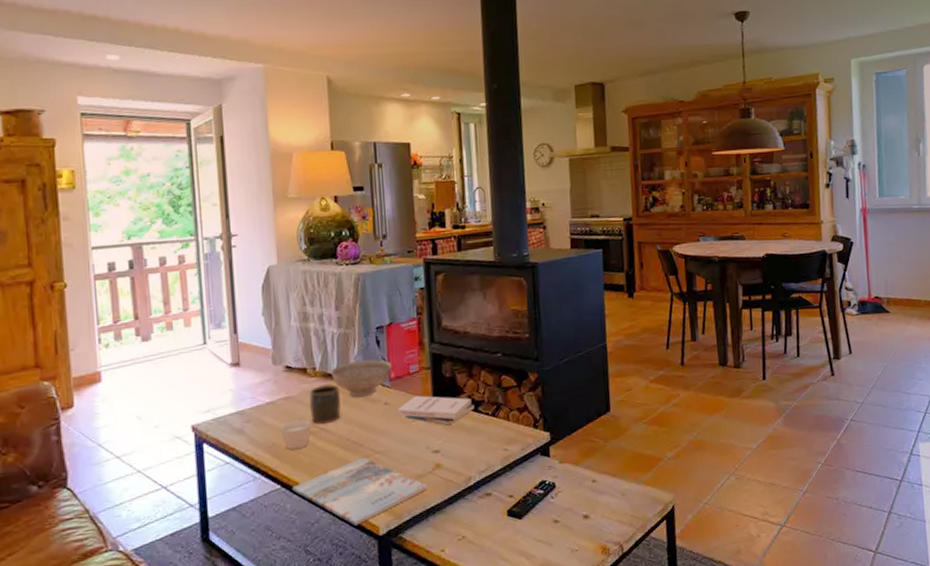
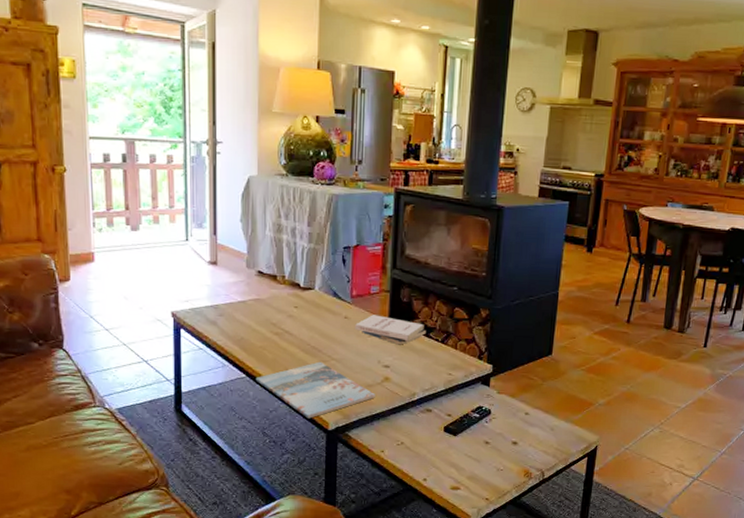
candle: present [280,419,312,450] -> none [249,321,277,346]
mug: present [309,384,341,424] -> none [276,292,305,327]
decorative bowl: present [330,359,392,398] -> none [298,275,355,309]

